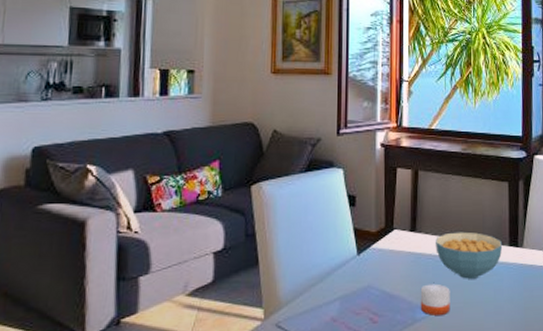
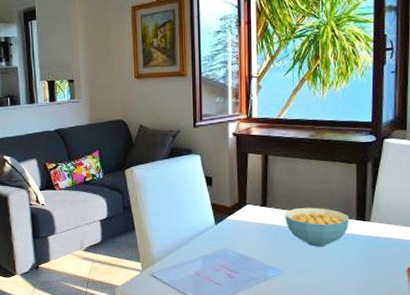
candle: present [420,282,450,316] -> none [271,248,299,275]

